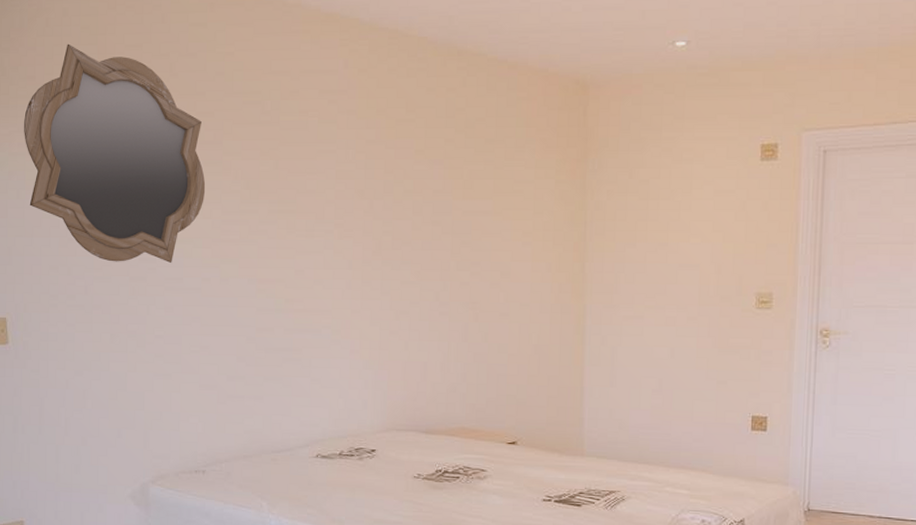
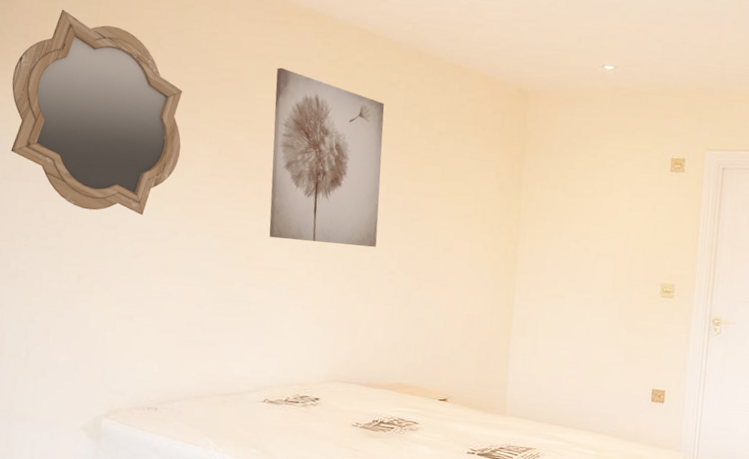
wall art: none [301,84,427,278] -> present [269,67,385,247]

